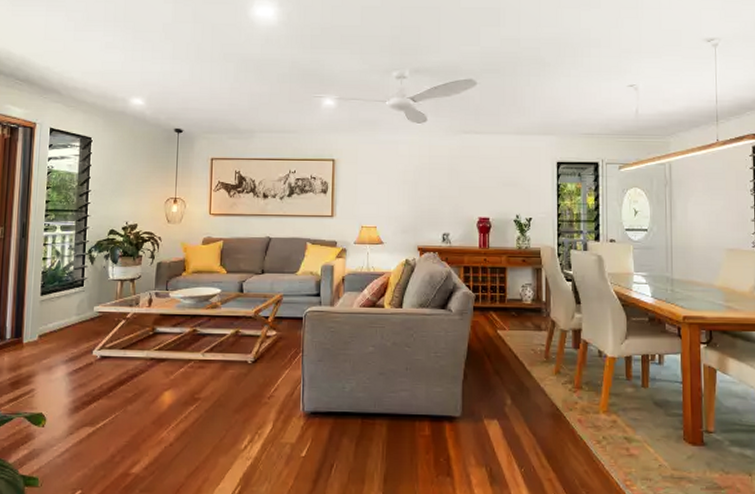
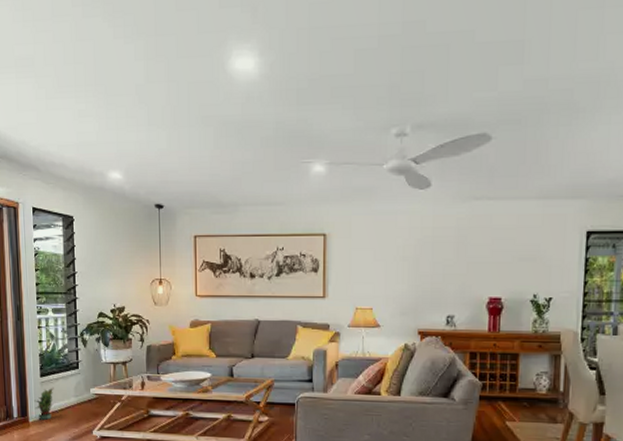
potted plant: none [31,305,55,340] -> present [34,387,54,420]

